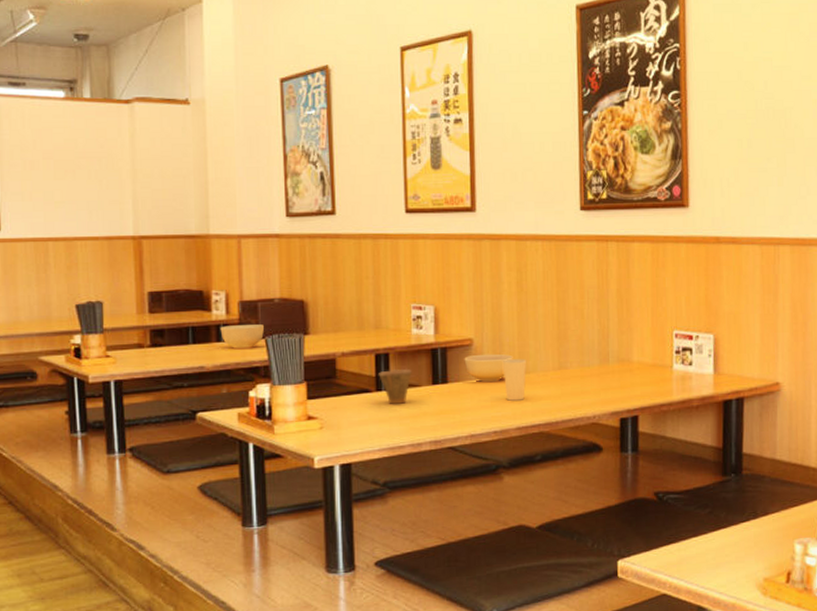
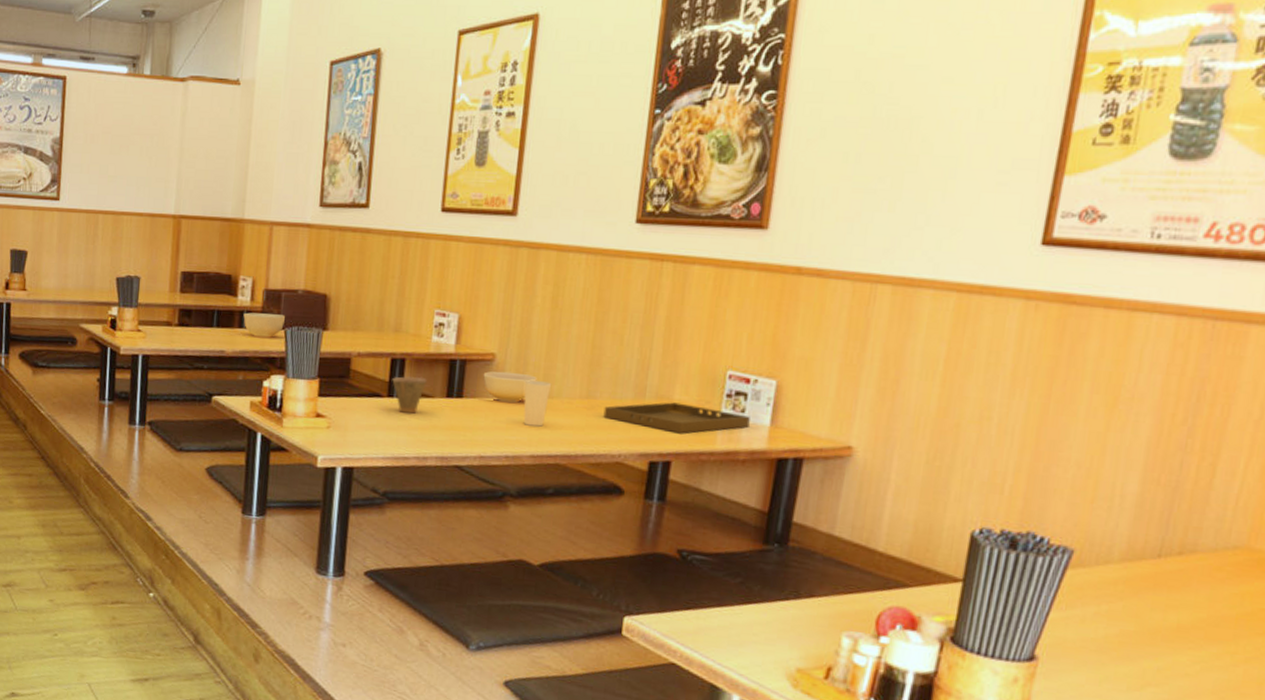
tray: none [575,363,697,391] -> present [603,402,750,434]

